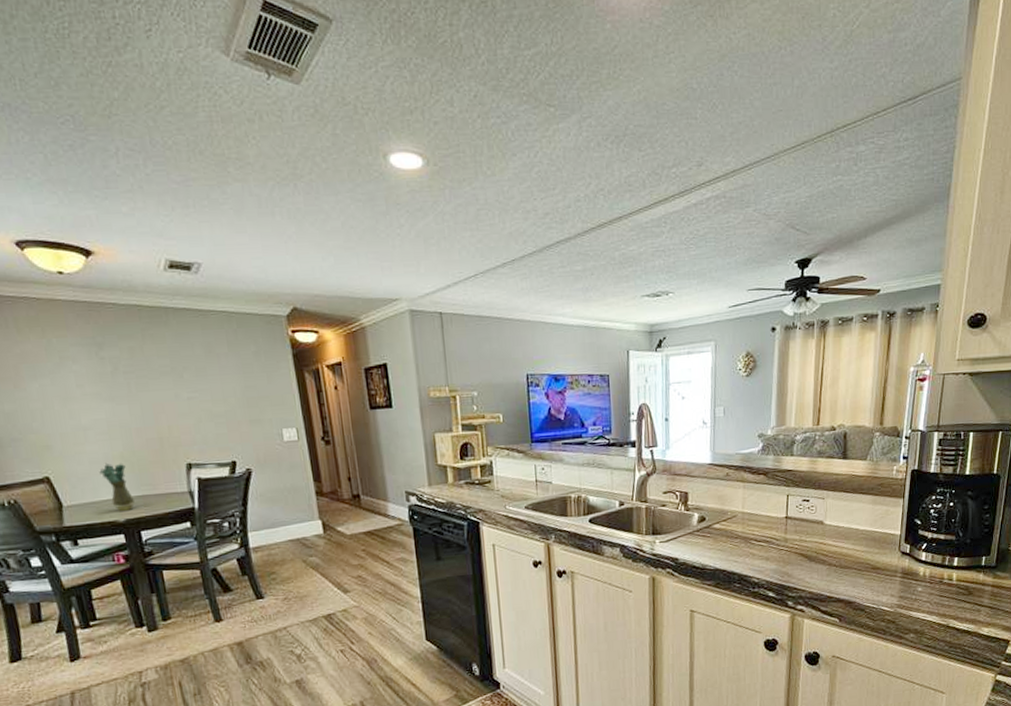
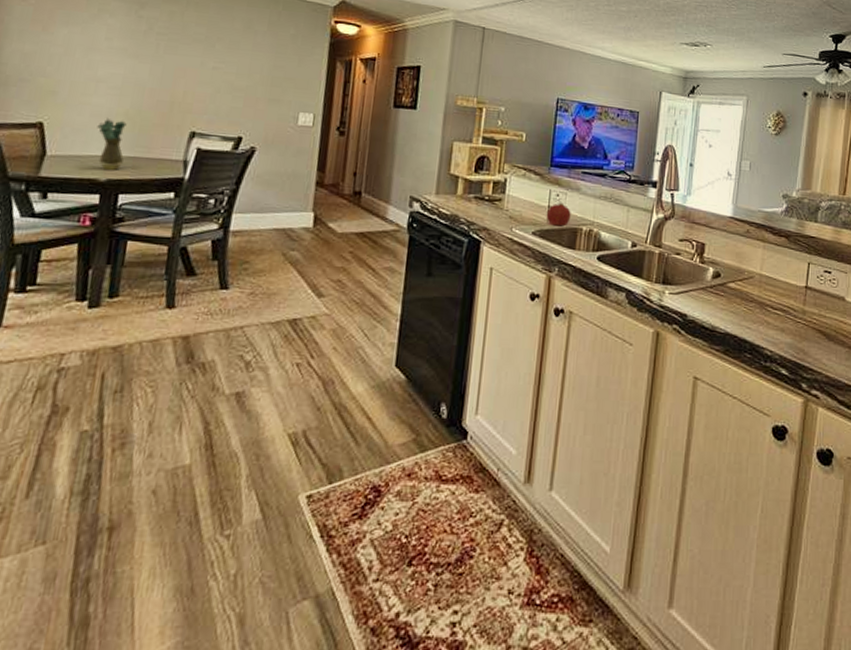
fruit: none [535,475,559,499] -> present [546,202,571,228]

